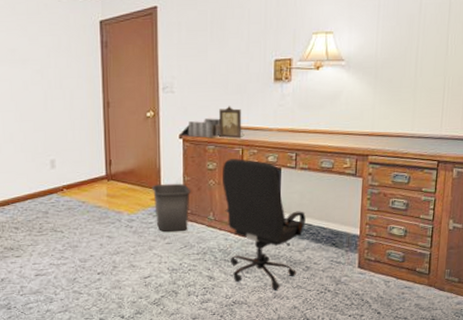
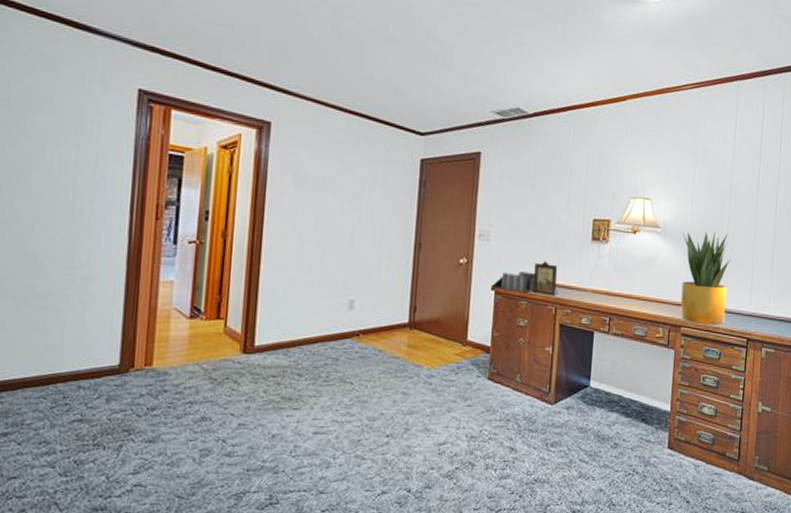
waste bin: present [152,183,192,233] -> none [457,337,500,394]
office chair: present [221,158,306,290] -> none [532,317,617,469]
planter: none [367,58,421,152] -> present [680,231,732,326]

